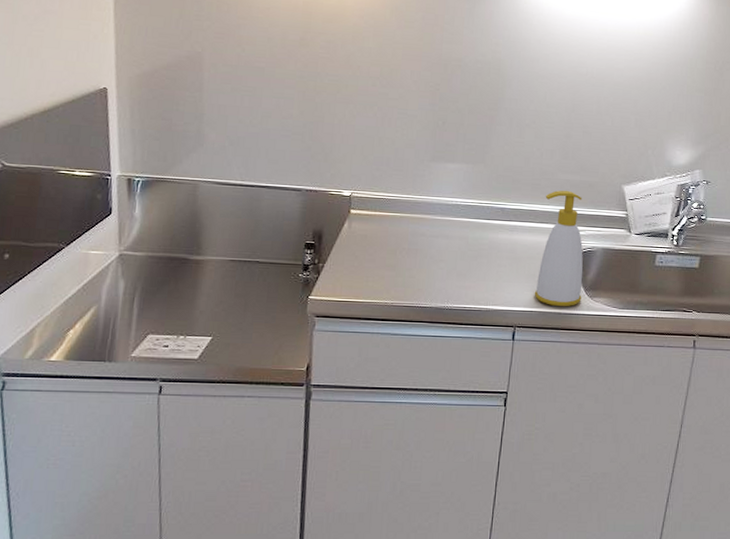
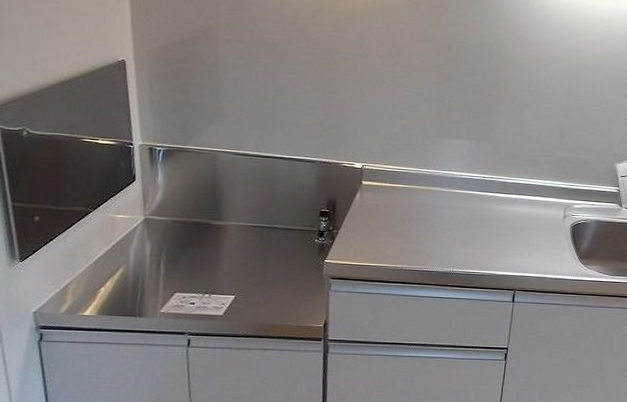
soap bottle: present [534,190,583,307] -> none [532,166,578,273]

